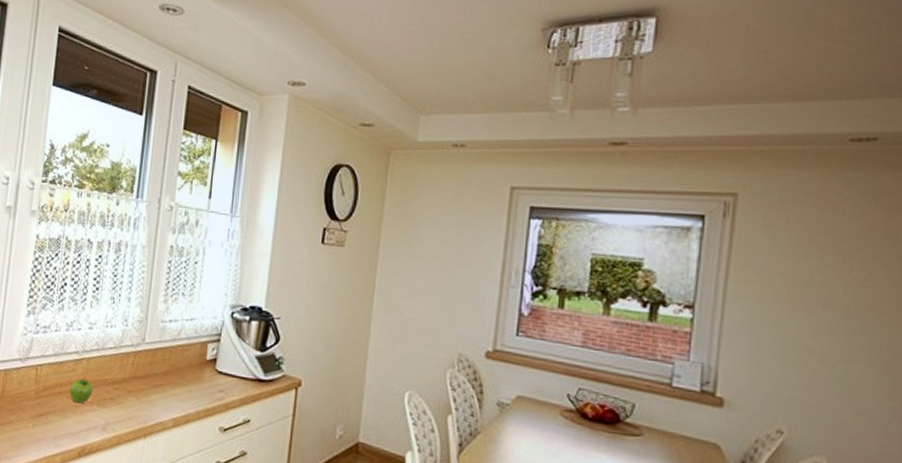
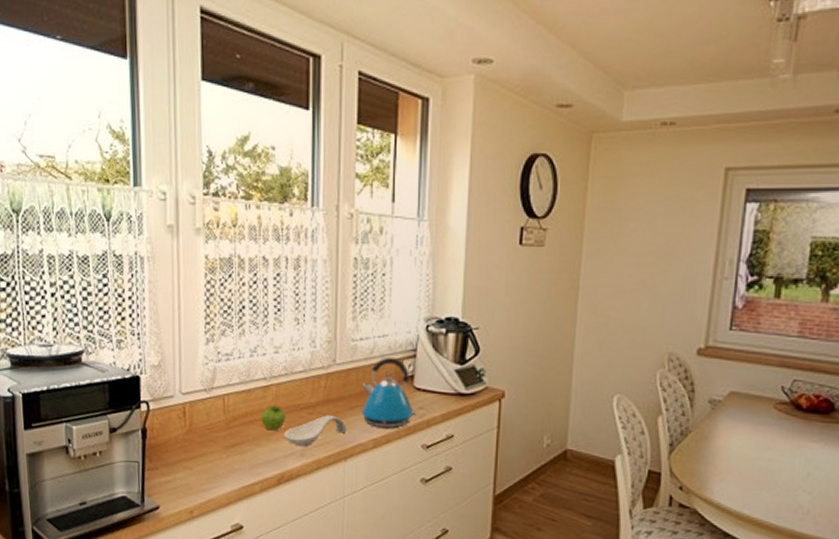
spoon rest: none [89,391,149,422] -> present [284,415,347,447]
kettle: none [164,340,217,409] -> present [361,358,417,428]

